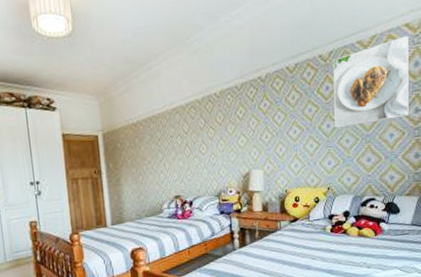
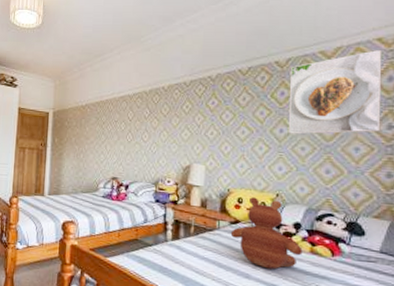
teddy bear: none [291,193,352,257] -> present [230,197,303,270]

